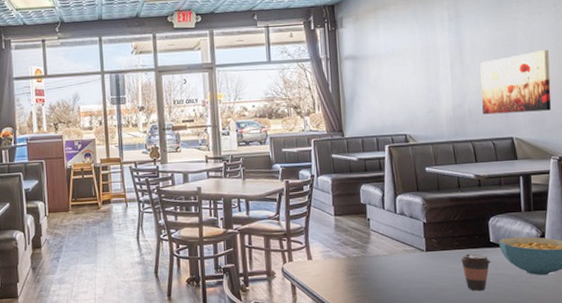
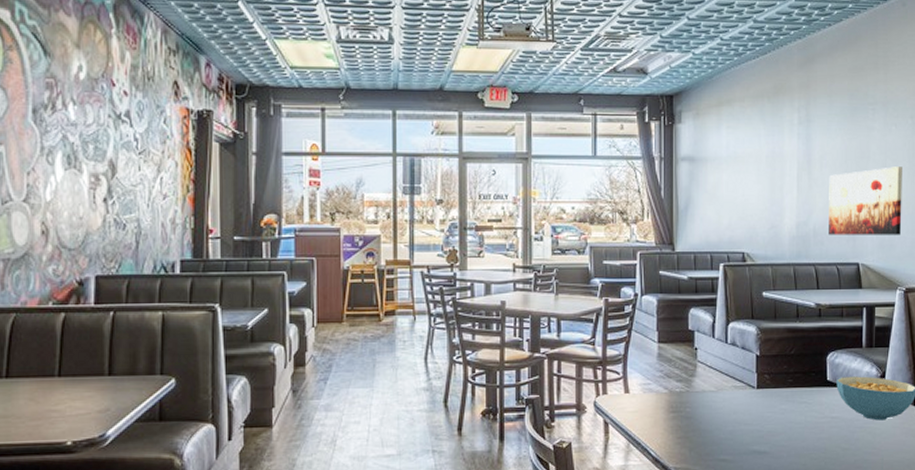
coffee cup: present [460,253,491,291] -> none [793,393,826,436]

